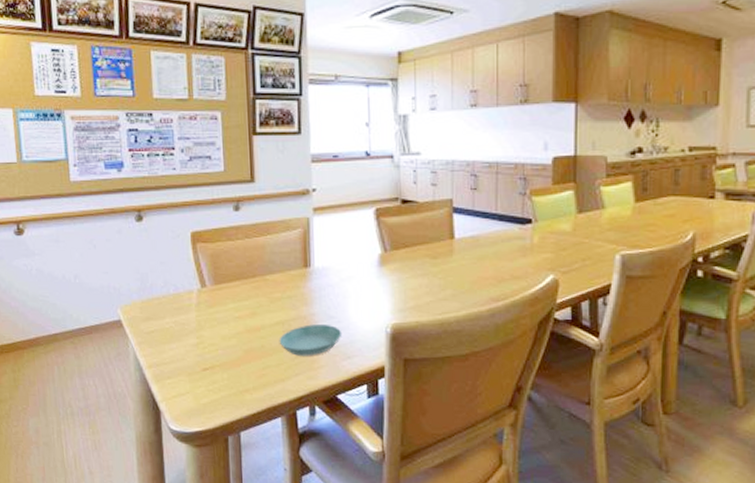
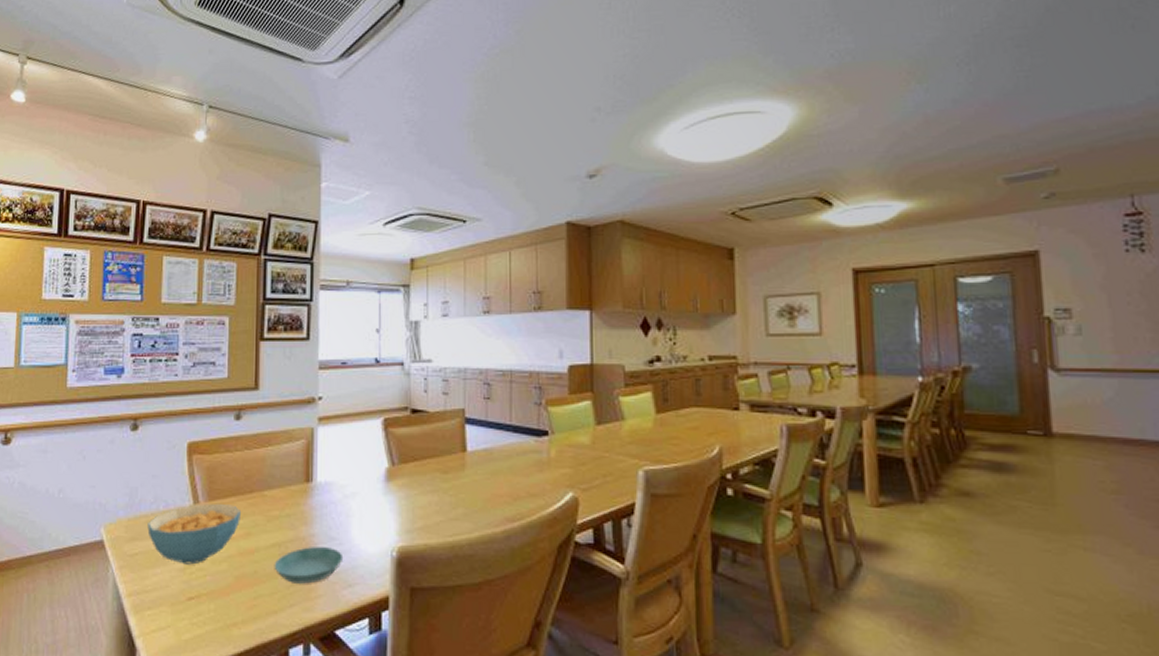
cereal bowl: none [160,286,246,341] -> present [147,503,241,565]

